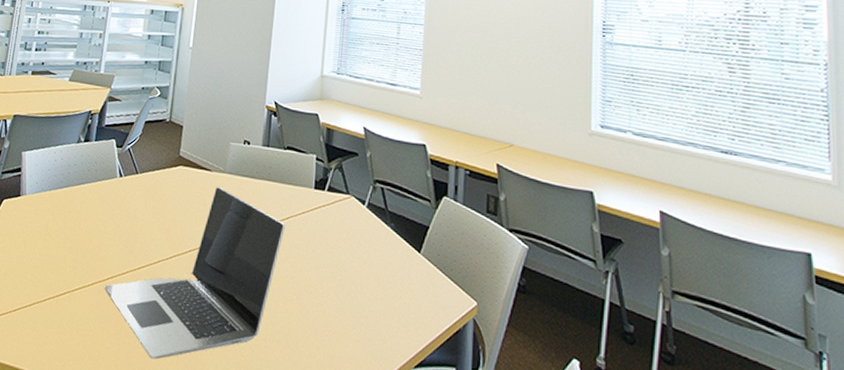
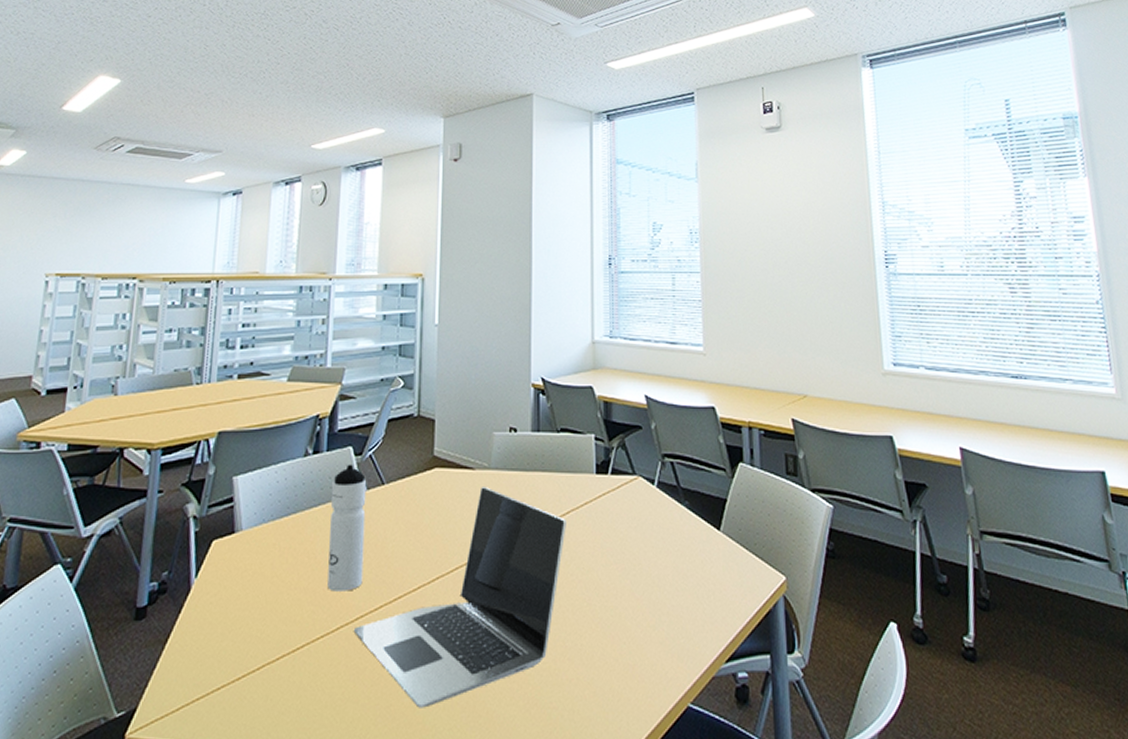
water bottle: none [87,153,125,256] -> present [327,464,367,592]

